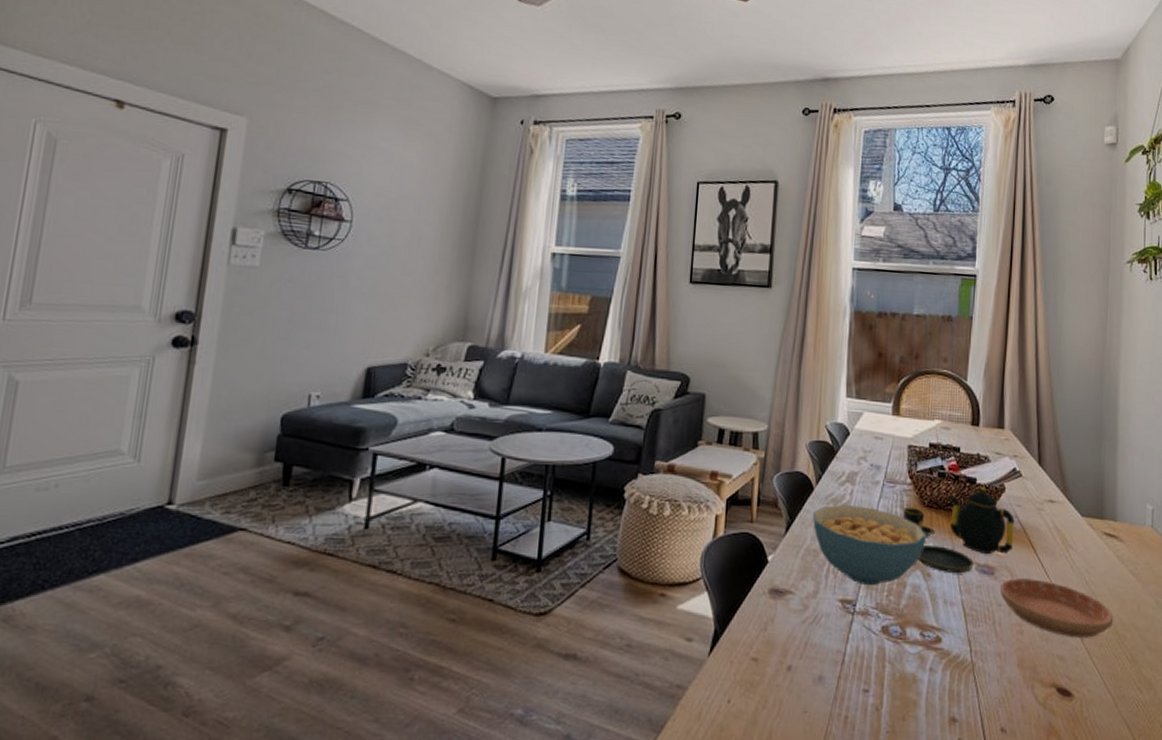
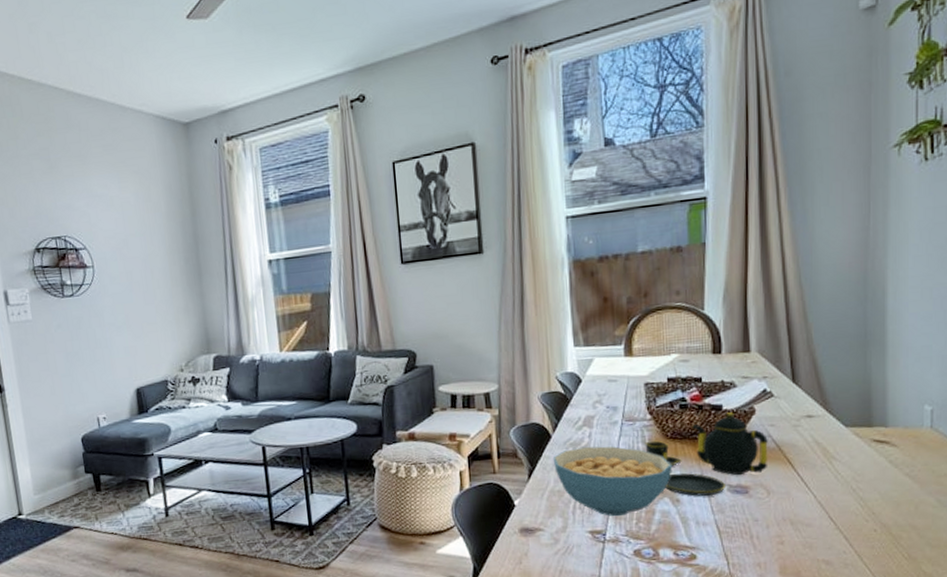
saucer: present [1000,578,1114,638] -> none [755,492,887,543]

